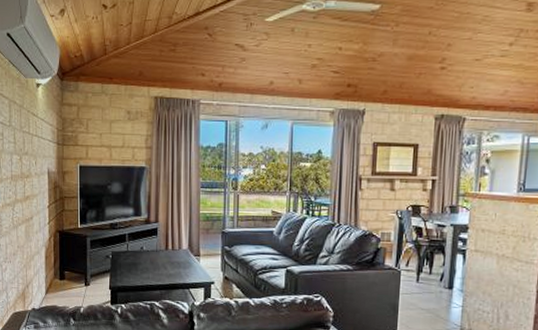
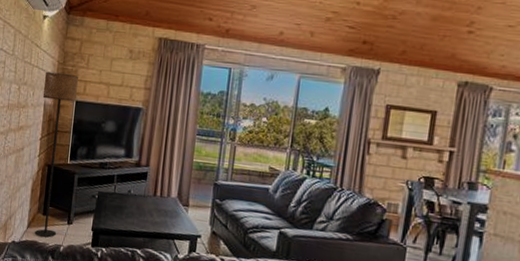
floor lamp: none [45,139,79,301] -> present [34,71,78,238]

